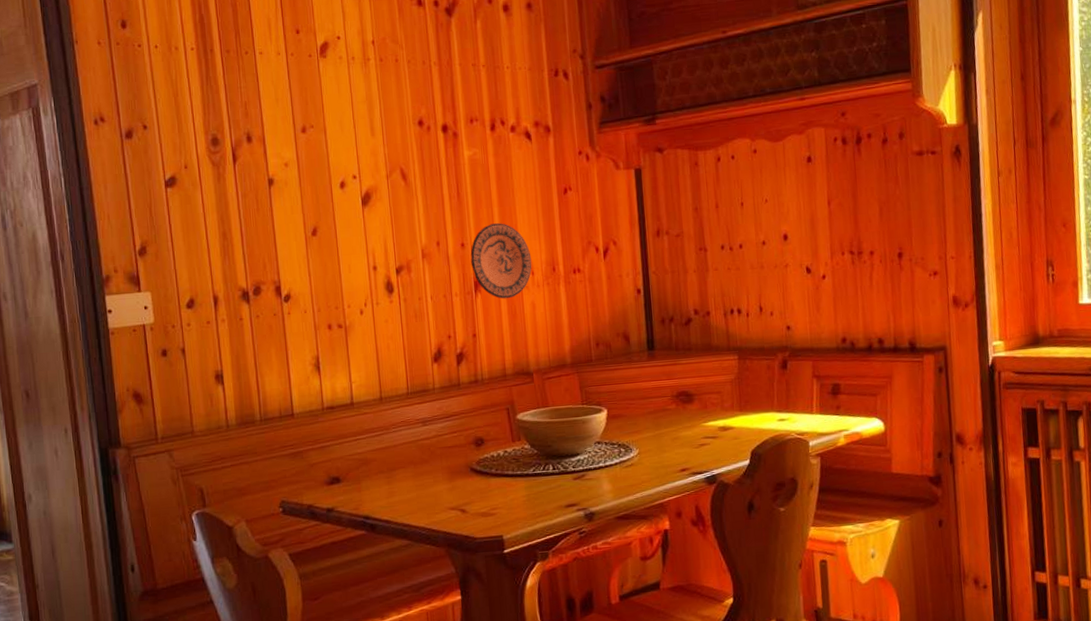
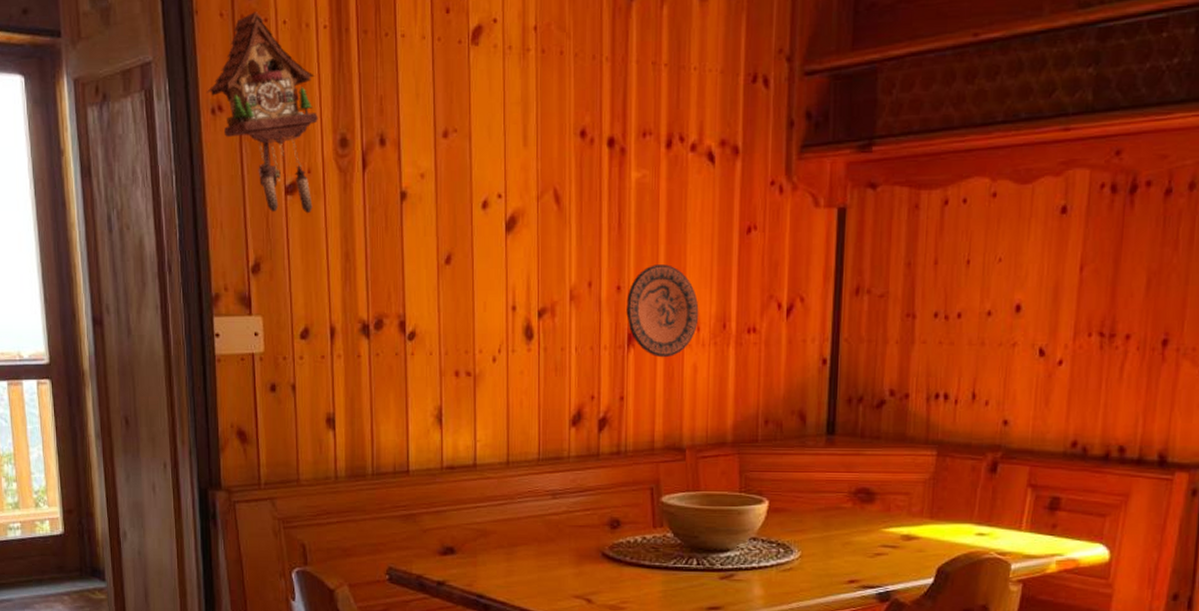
cuckoo clock: none [88,39,191,203] -> present [206,12,318,214]

